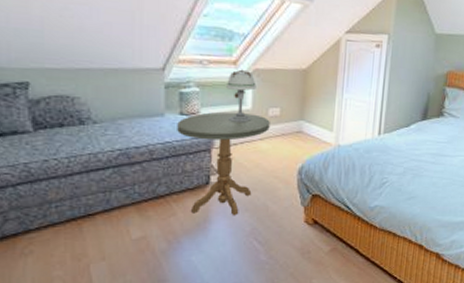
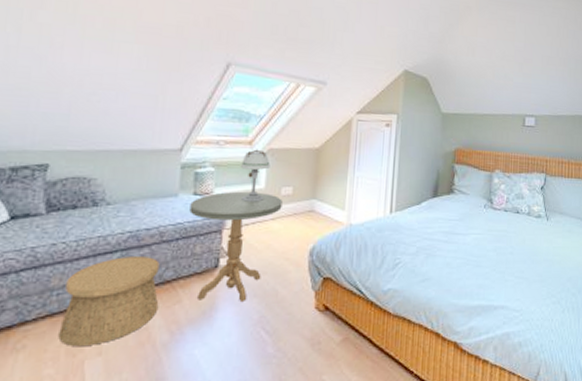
basket: none [62,172,155,253] -> present [58,255,160,347]

